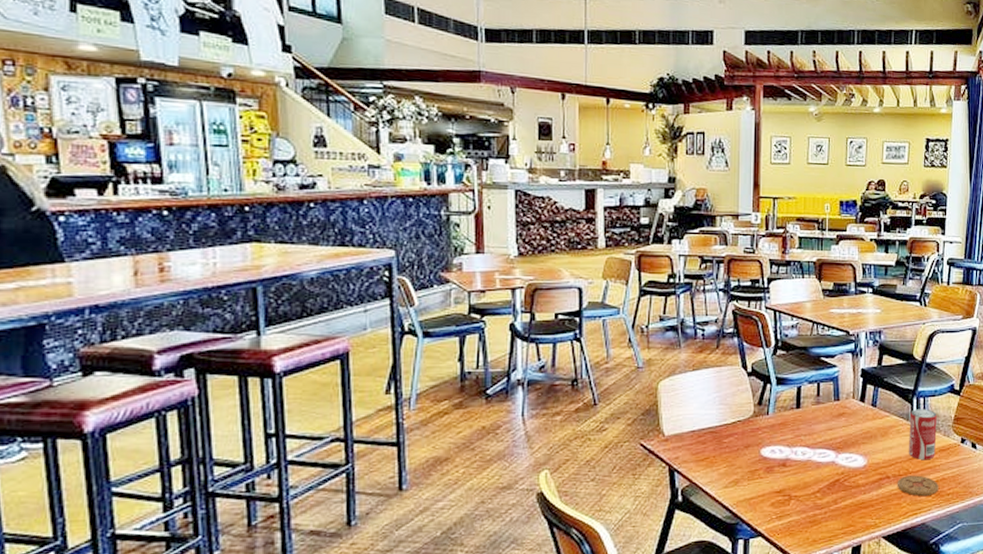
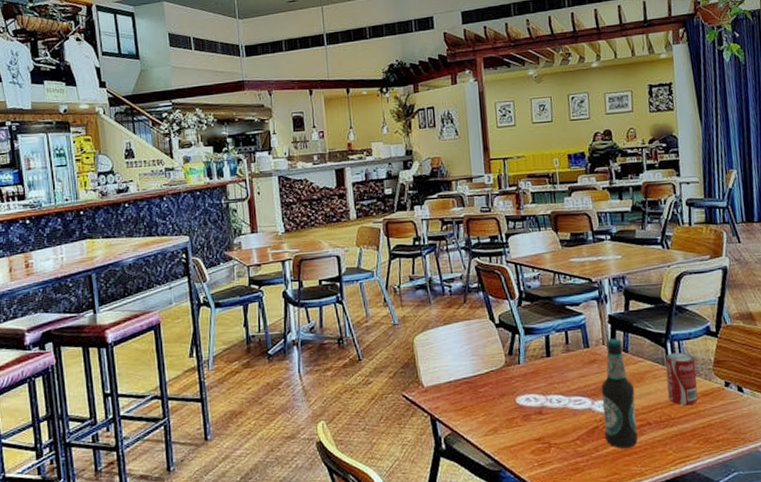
bottle: none [844,392,878,501] -> present [601,338,638,449]
coaster: present [897,475,939,496] -> none [659,421,707,443]

